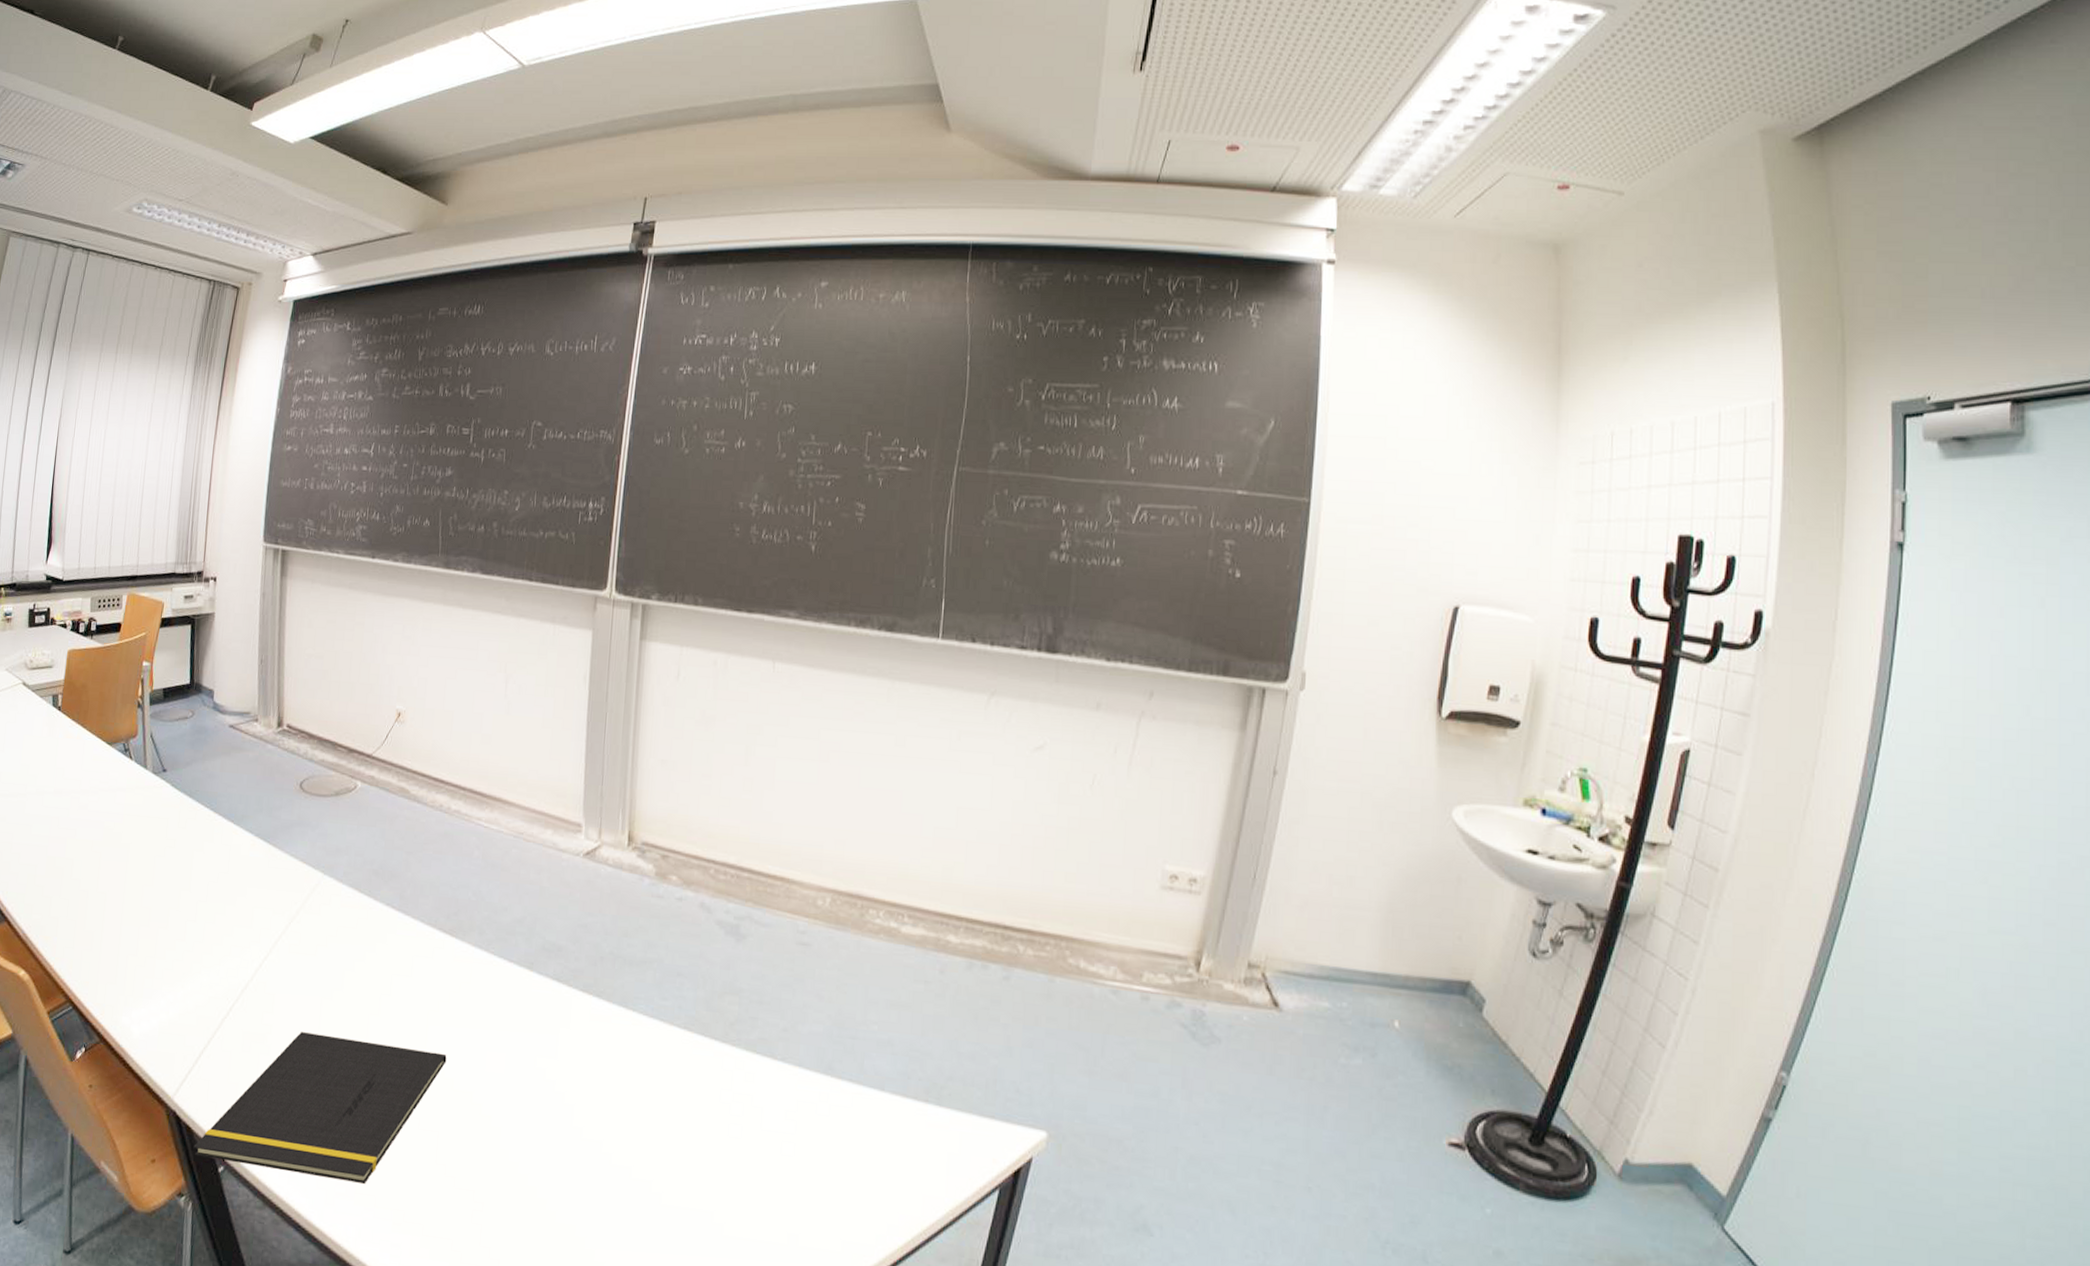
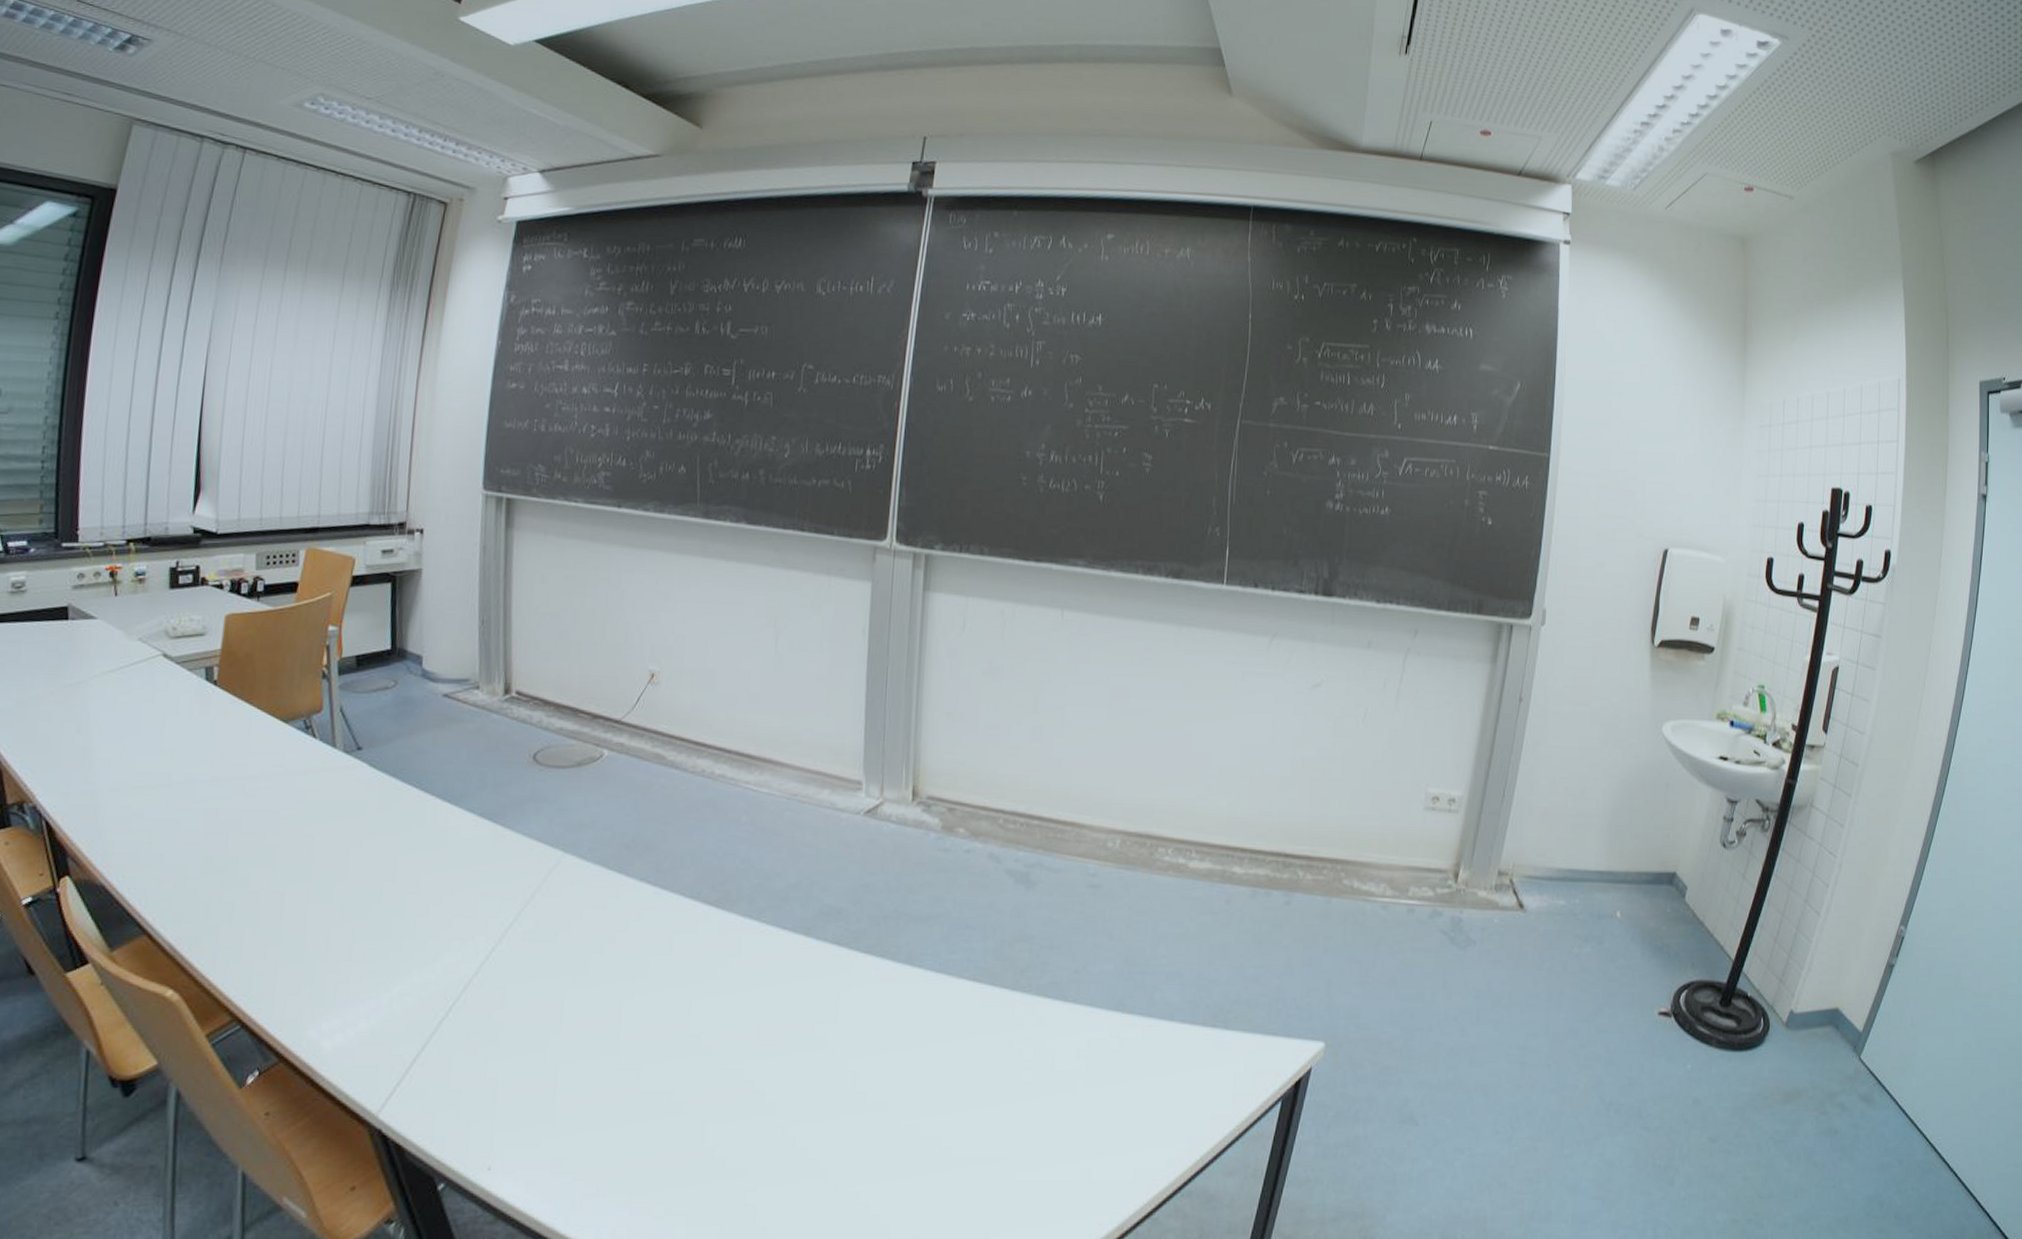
notepad: present [193,1032,447,1184] -> none [405,1026,714,1180]

